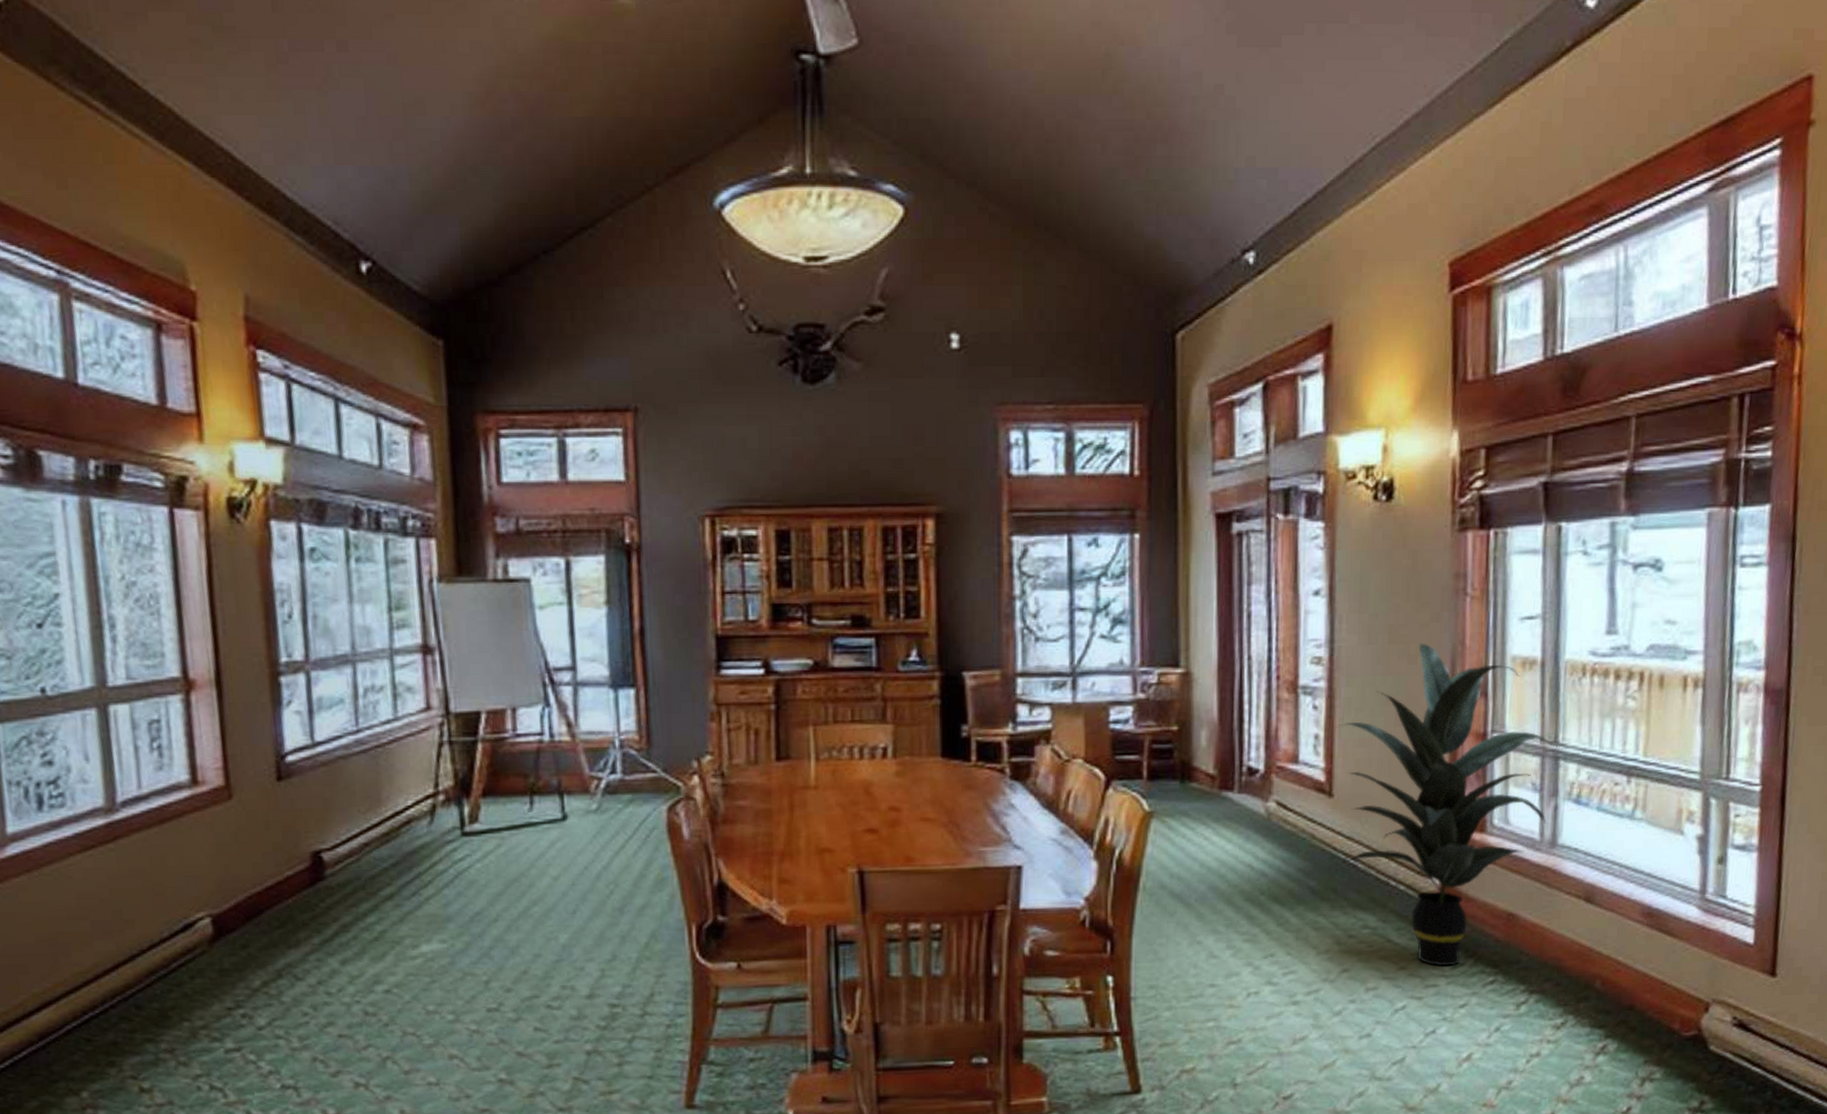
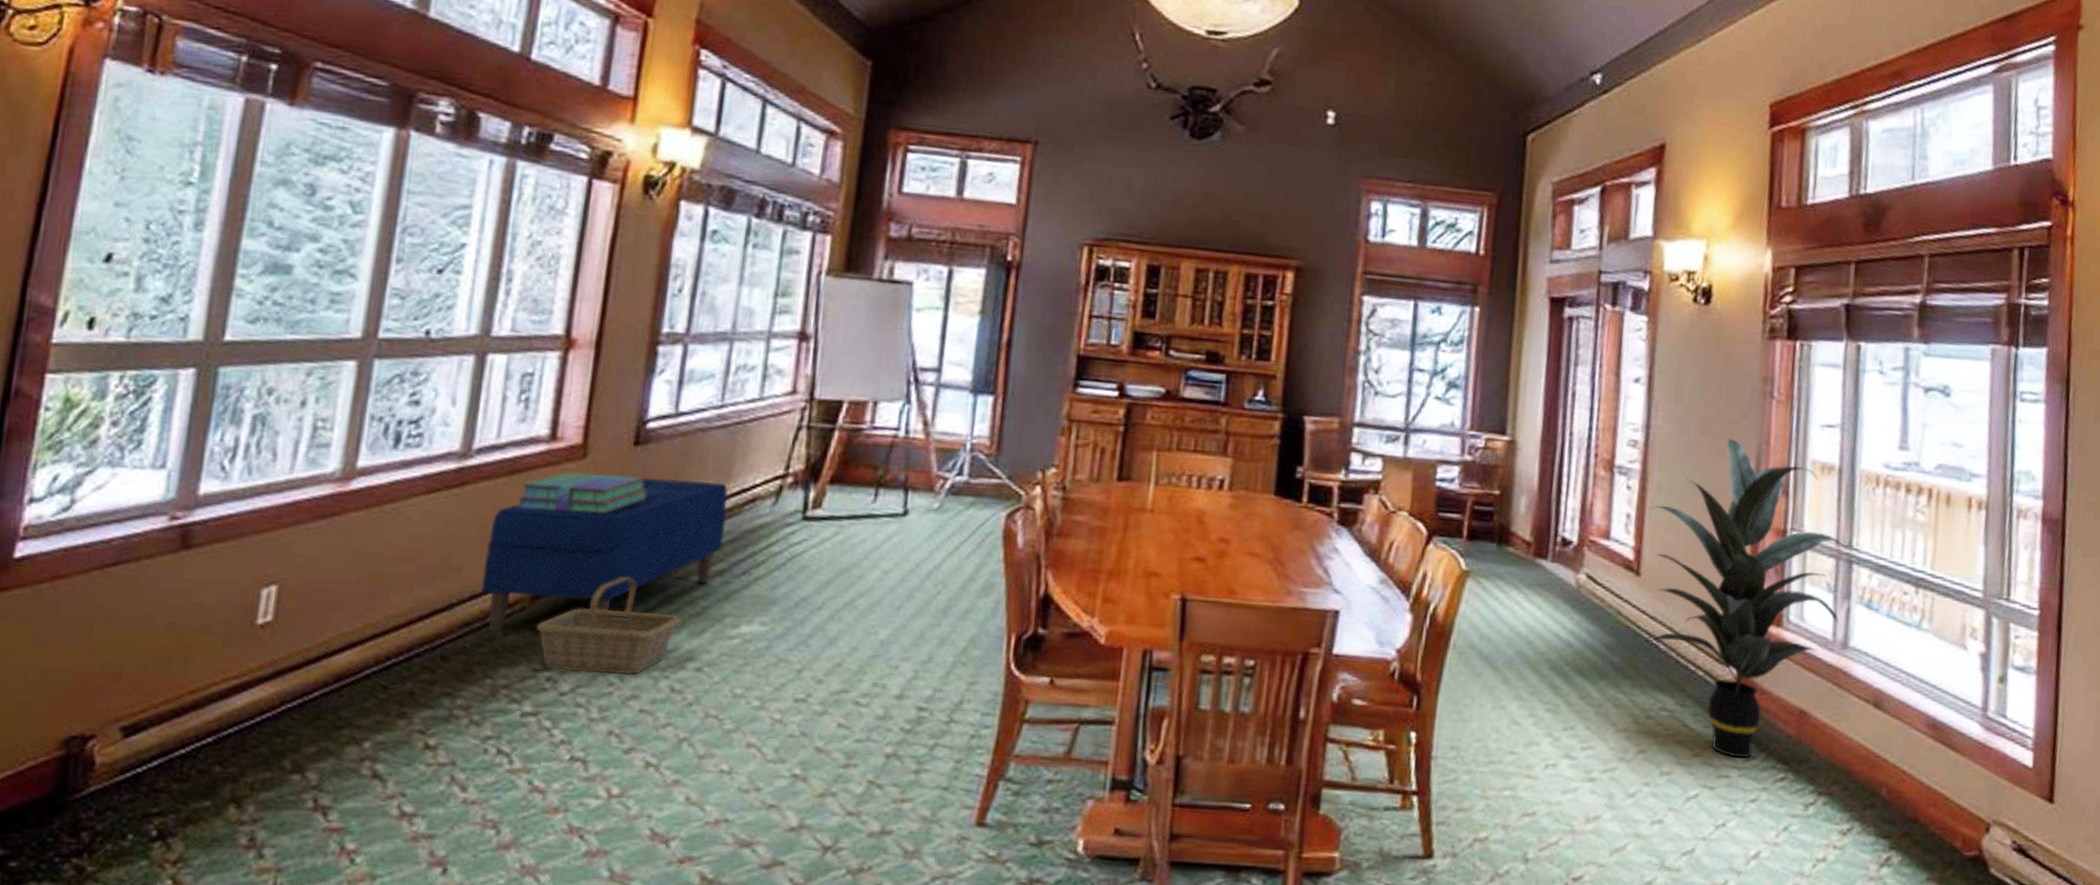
bench: none [153,808,387,978] -> present [481,477,728,633]
stack of books: none [172,810,301,856] -> present [516,472,648,514]
basket: none [220,911,361,1007] -> present [536,577,681,675]

